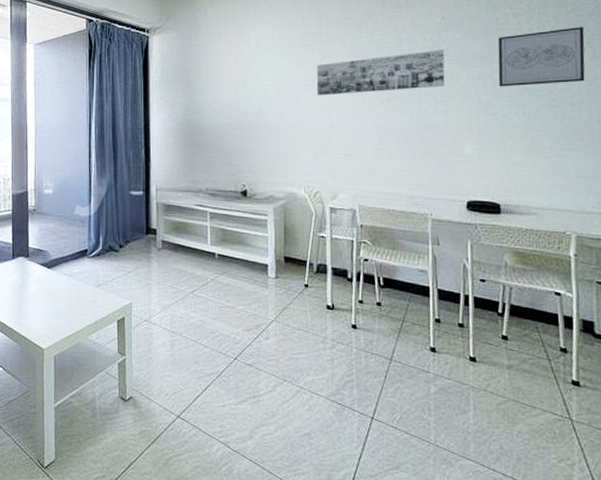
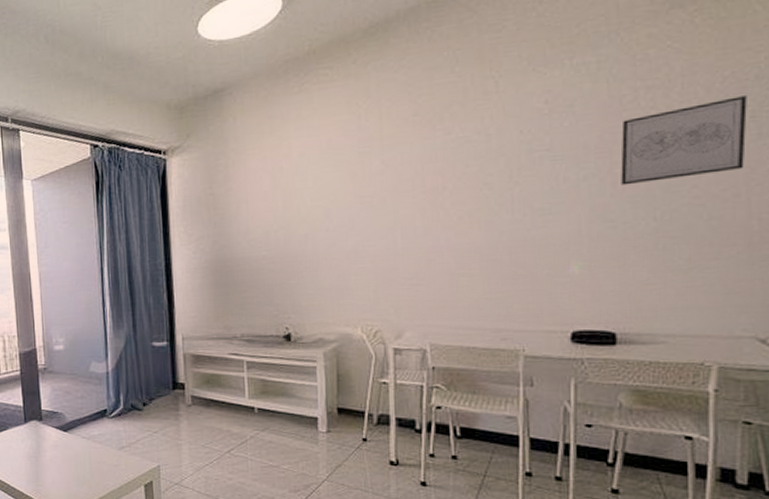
wall art: present [316,49,445,95] -> none [376,142,547,215]

